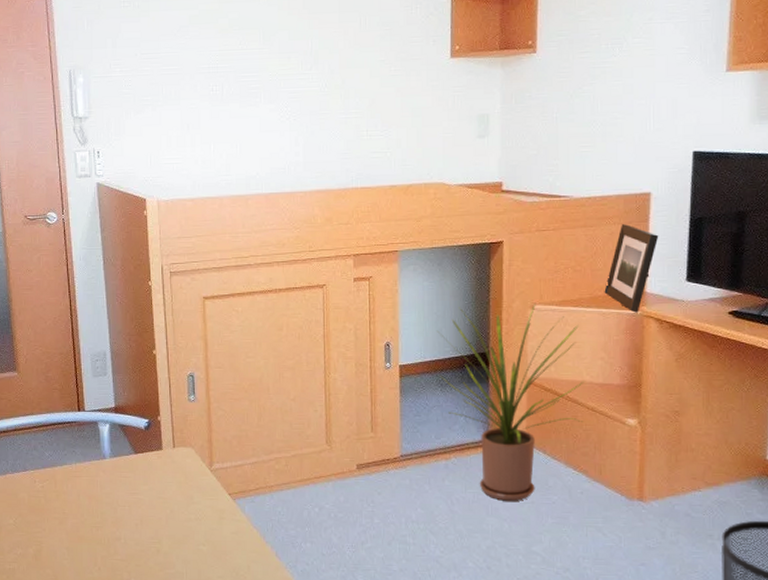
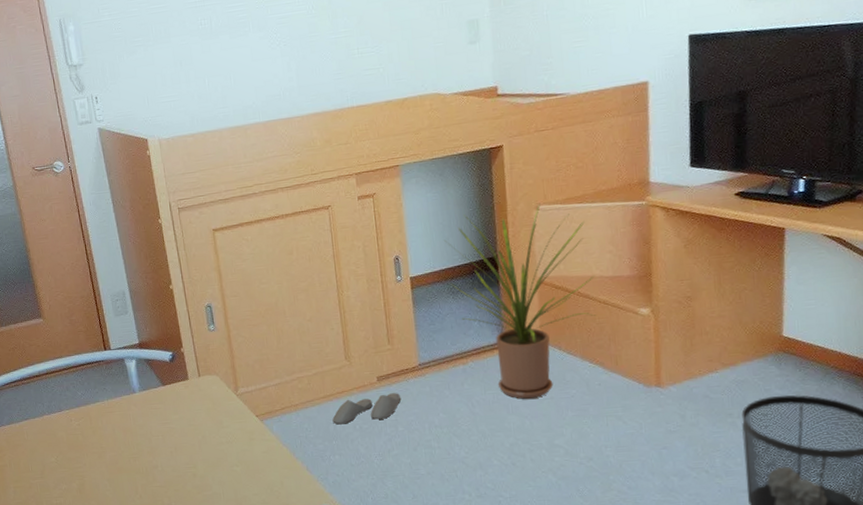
slippers: none [307,483,379,511] -> present [332,393,401,425]
picture frame: present [604,224,659,313] -> none [607,115,660,204]

